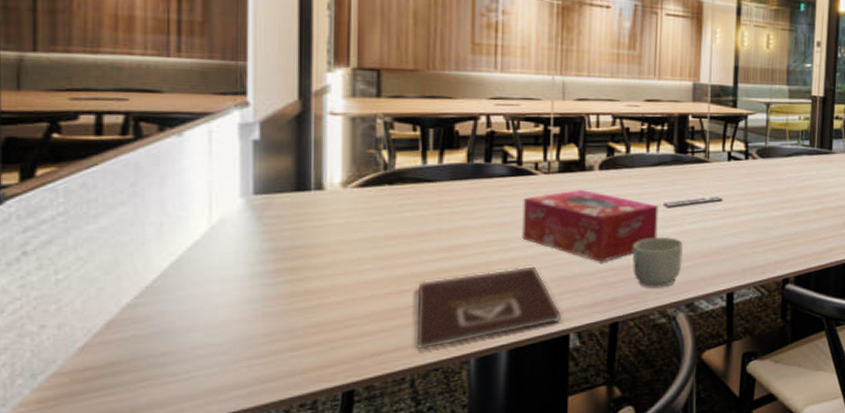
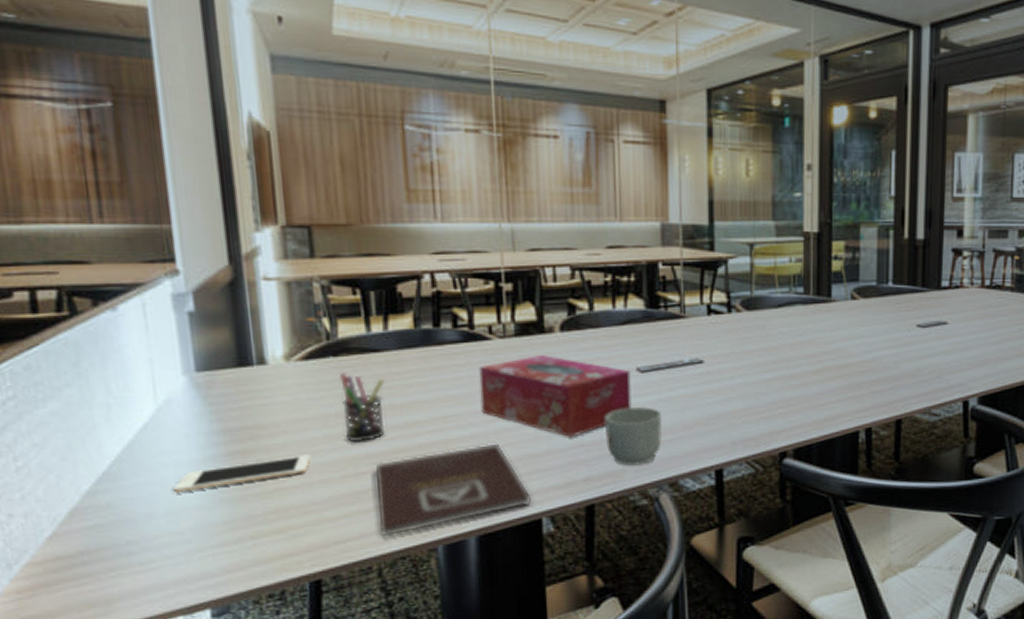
cell phone: none [217,273,358,306] -> present [174,455,312,492]
pen holder: none [392,199,435,263] -> present [338,372,385,443]

